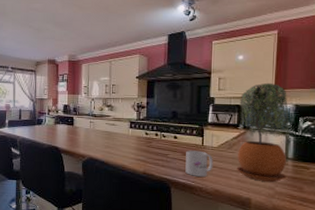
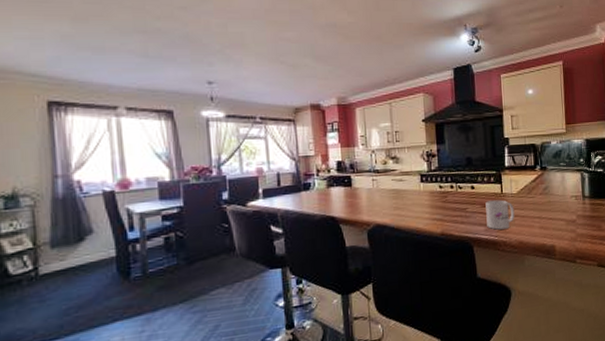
potted plant: present [236,82,290,183] -> none [534,117,586,225]

